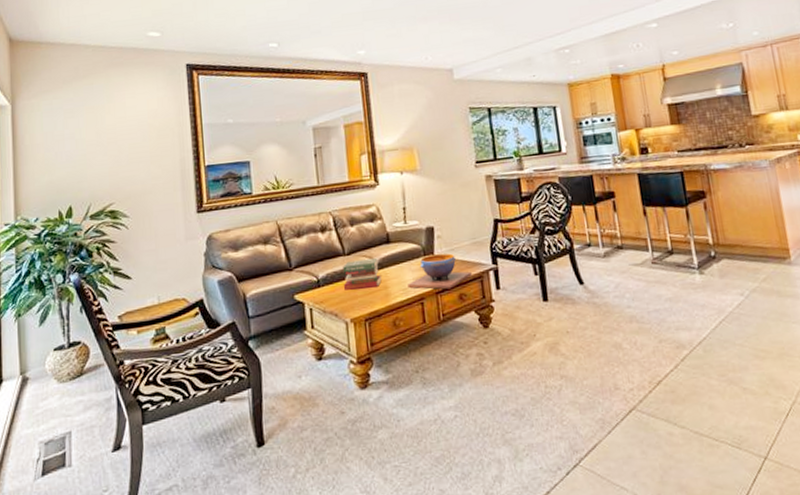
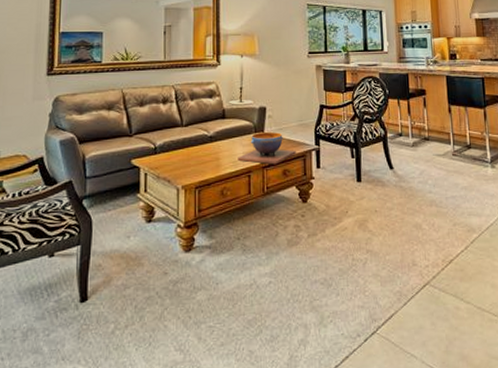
books: present [342,258,382,290] -> none [178,132,214,159]

